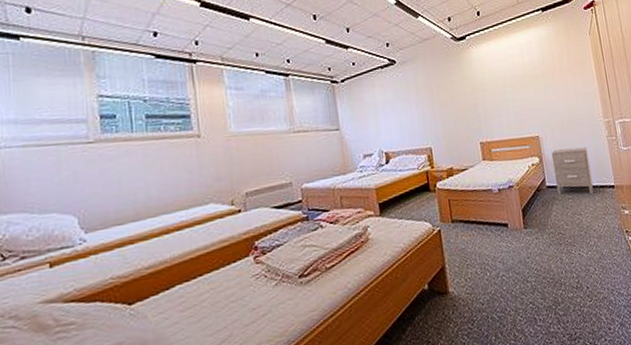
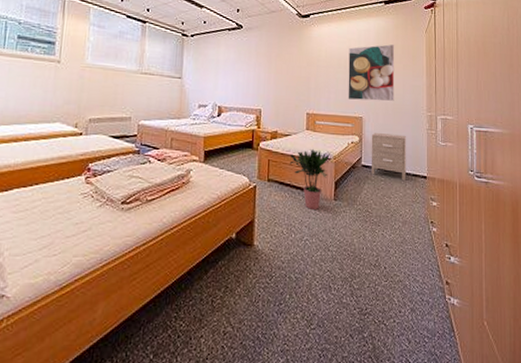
potted plant: none [471,178,514,243] -> present [289,148,330,209]
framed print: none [513,54,569,120] -> present [348,44,395,101]

